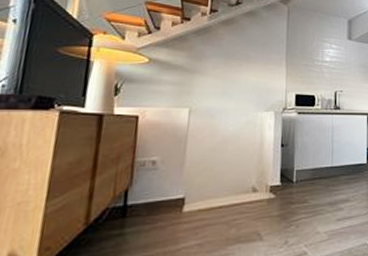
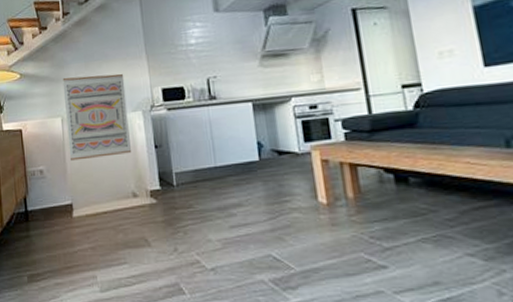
wall art: none [190,70,263,153] -> present [62,73,132,161]

